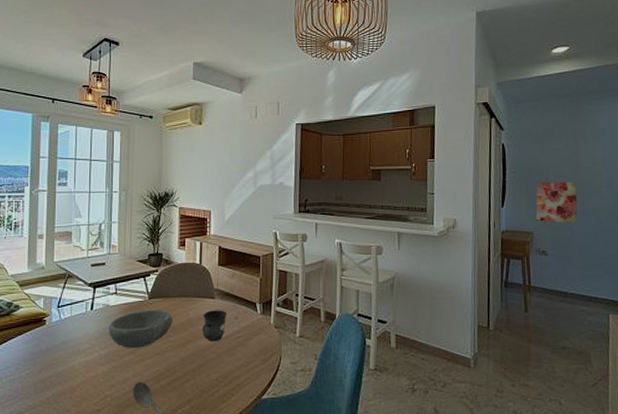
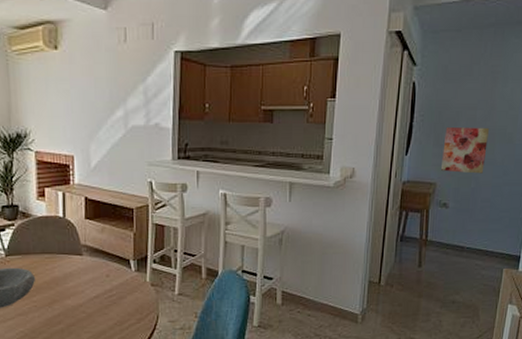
mug: present [203,310,227,342] -> none [70,267,98,301]

